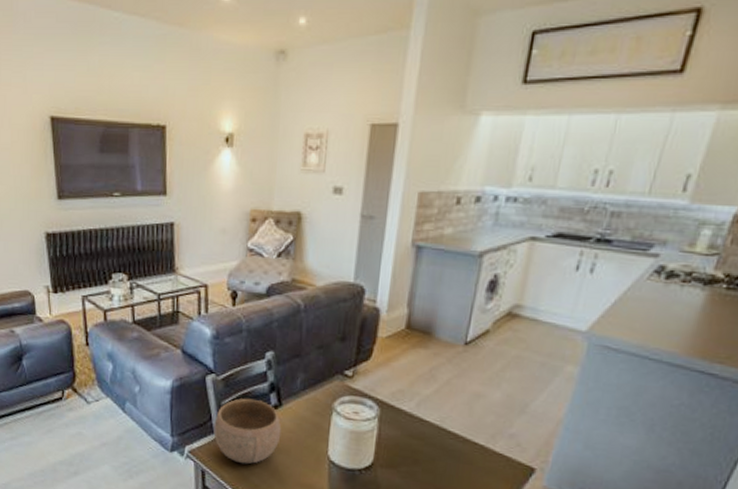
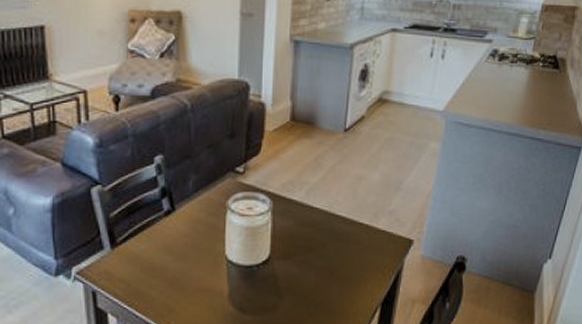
bowl: present [213,398,282,464] -> none [103,206,176,278]

